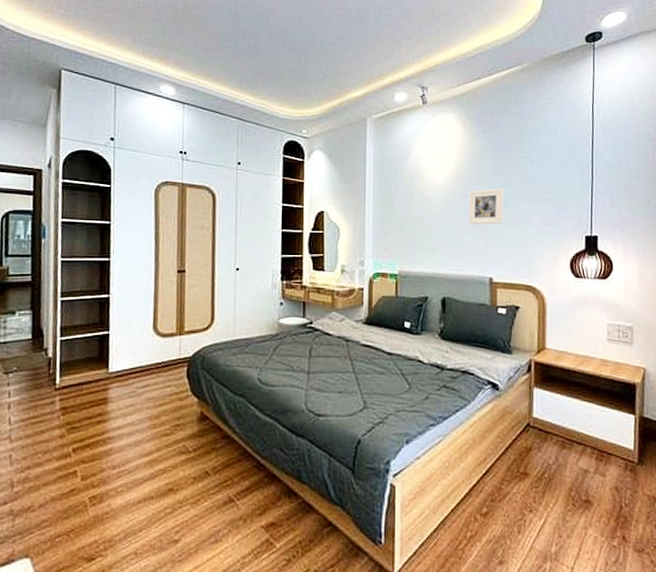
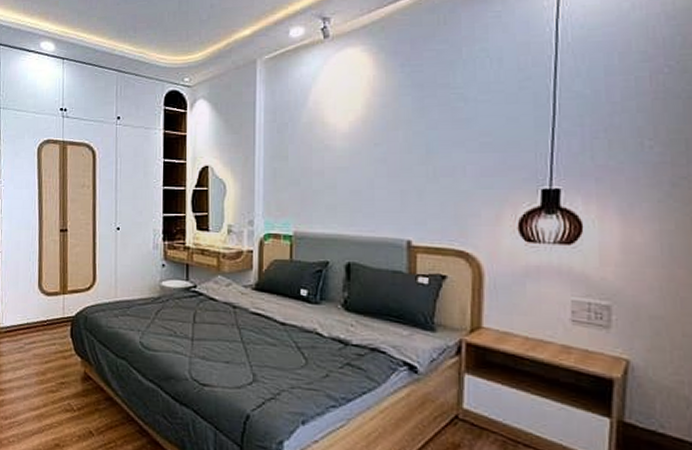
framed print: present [468,187,504,225] -> none [380,132,427,178]

